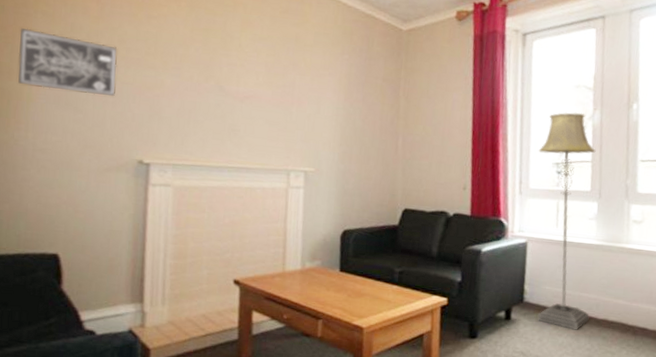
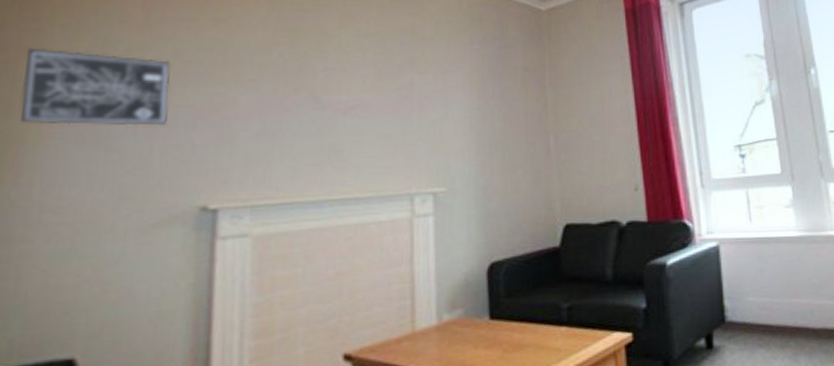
floor lamp: present [537,112,596,330] -> none [715,84,805,348]

